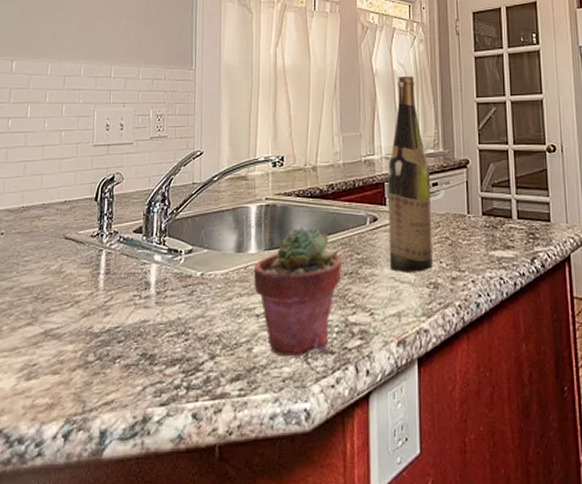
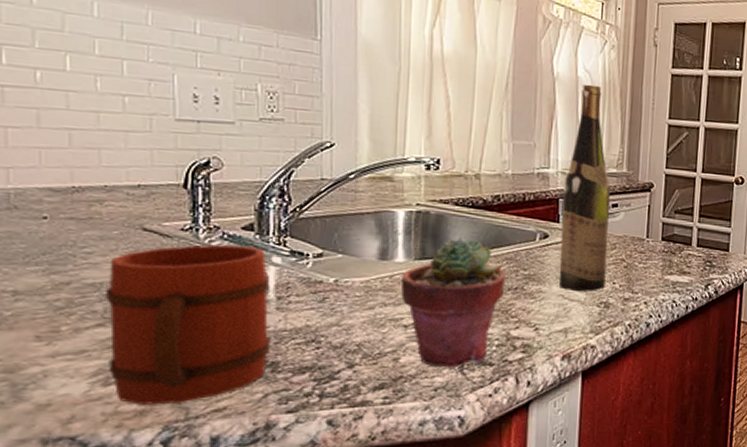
mug: none [31,247,151,398] -> present [106,244,270,405]

